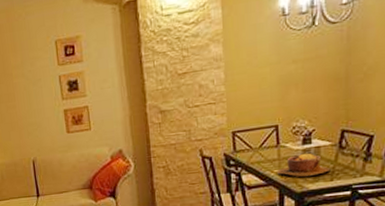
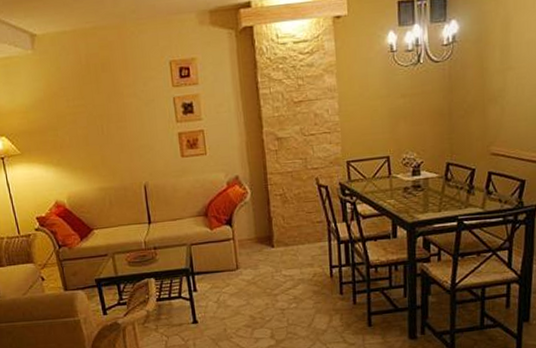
bowl: present [277,153,331,178] -> none [390,184,438,208]

